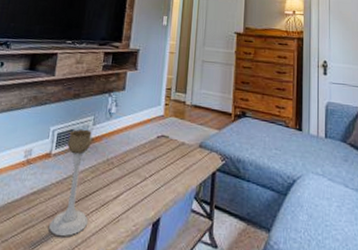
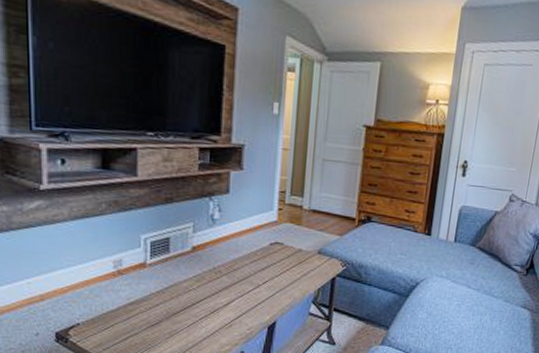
candle holder: present [49,129,92,237] -> none [155,236,198,343]

